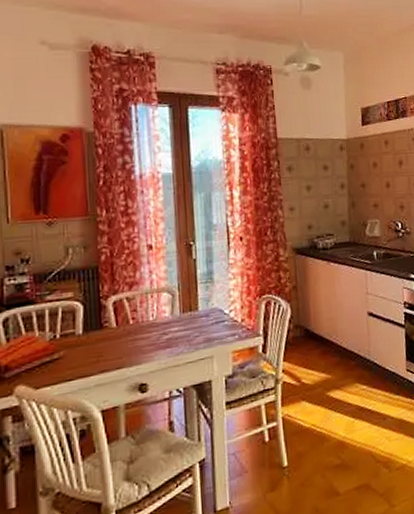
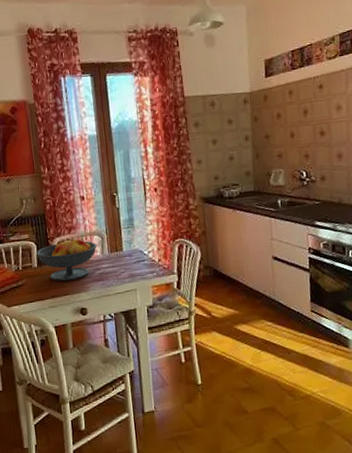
fruit bowl: none [83,297,166,351] -> present [36,239,97,282]

